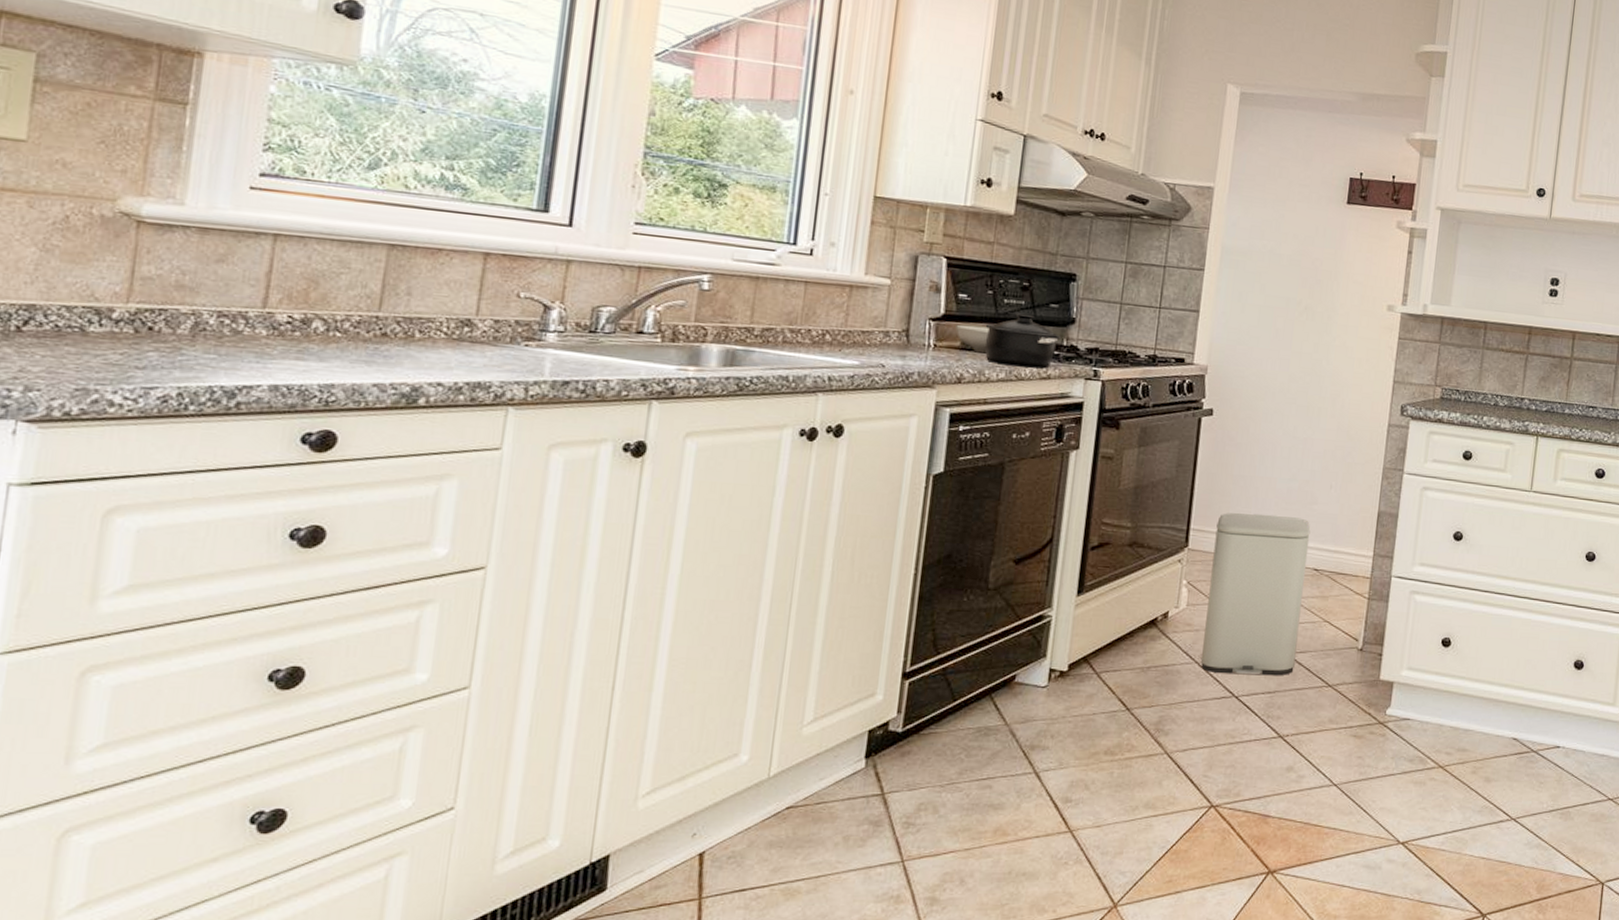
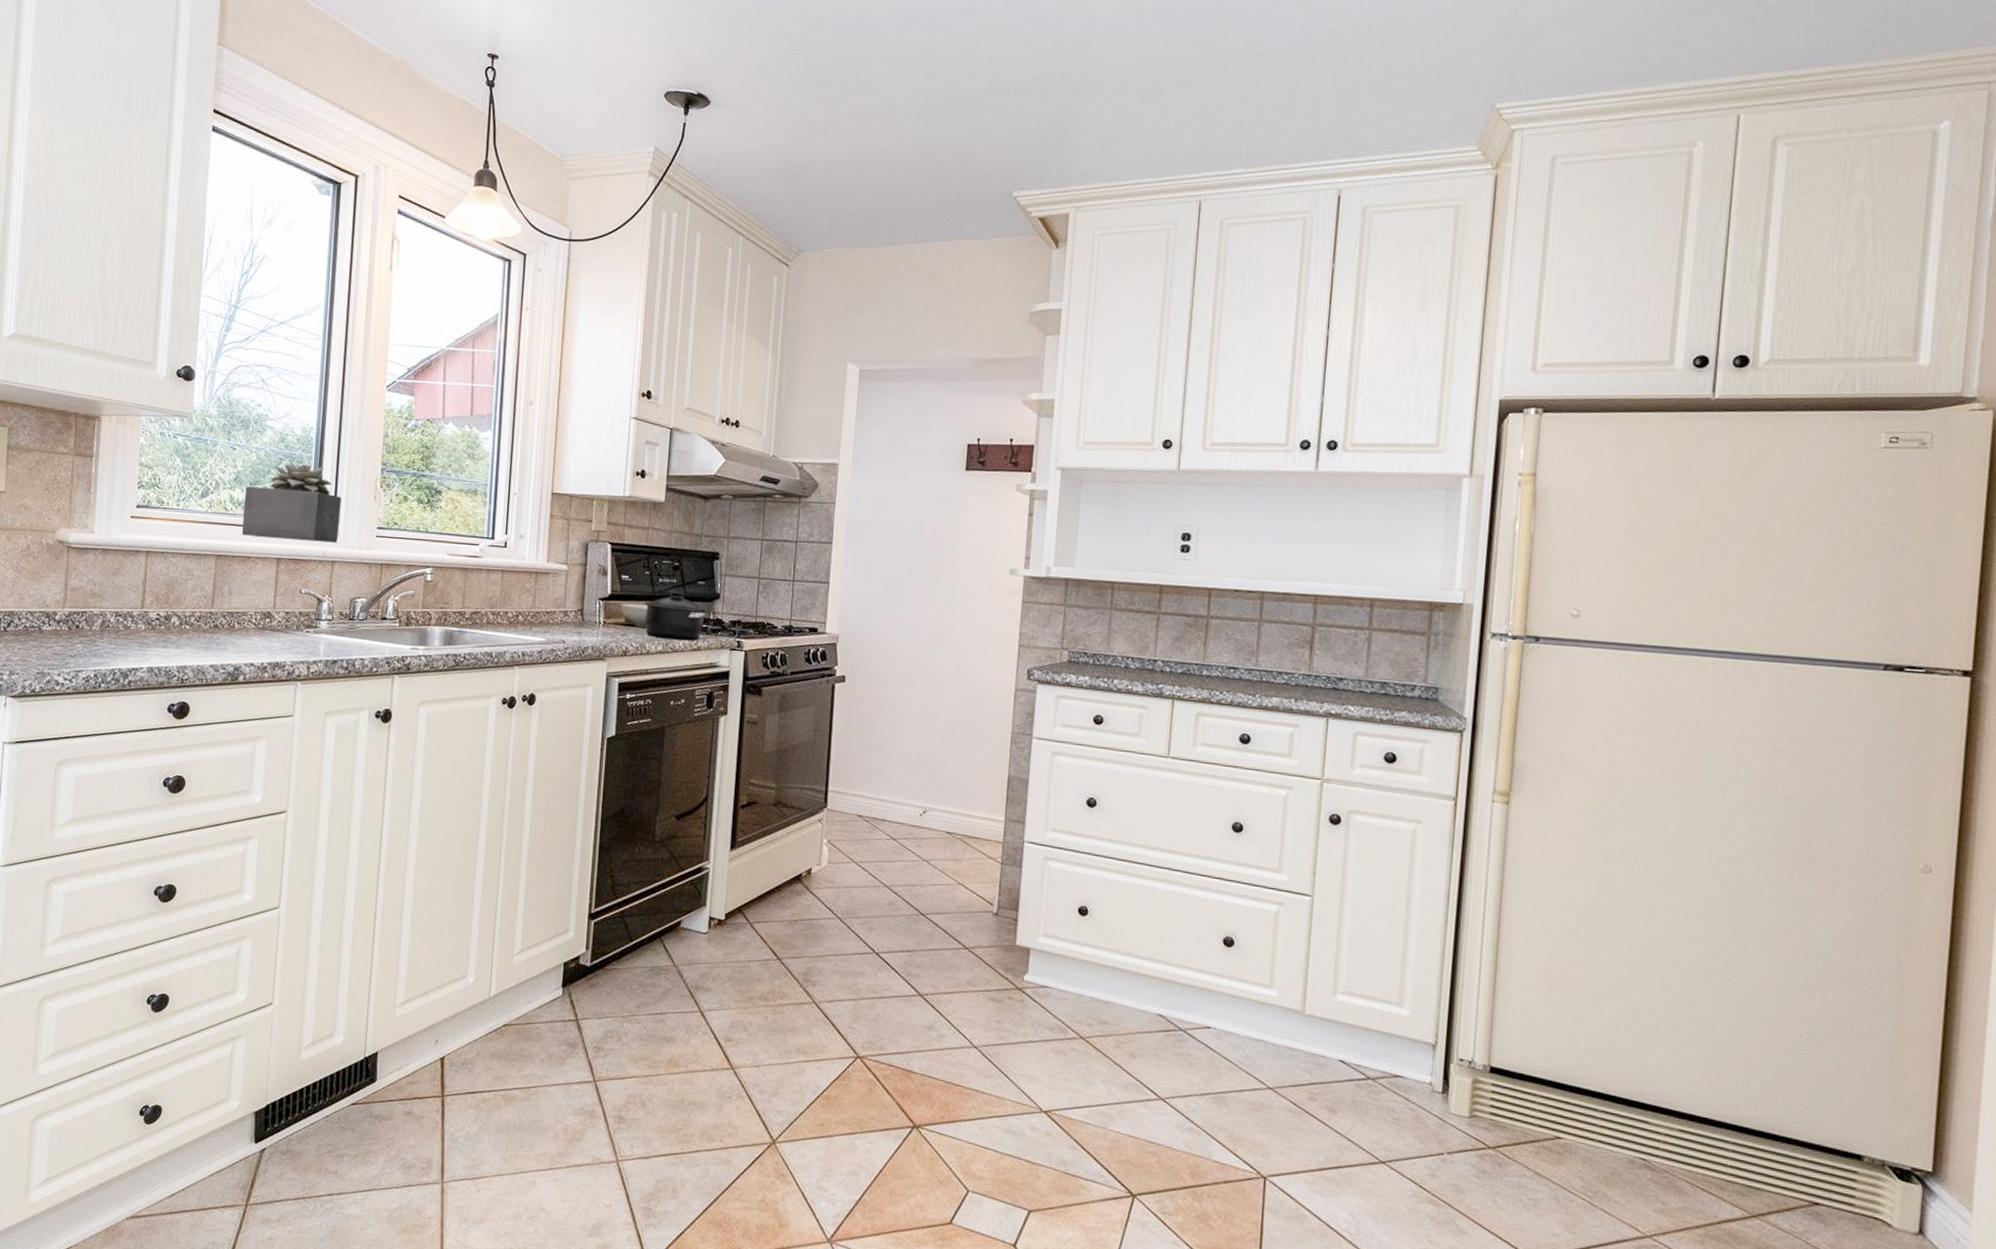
succulent plant: none [429,136,584,238] -> present [241,463,342,543]
pedal bin: present [1201,513,1311,676] -> none [843,775,942,936]

